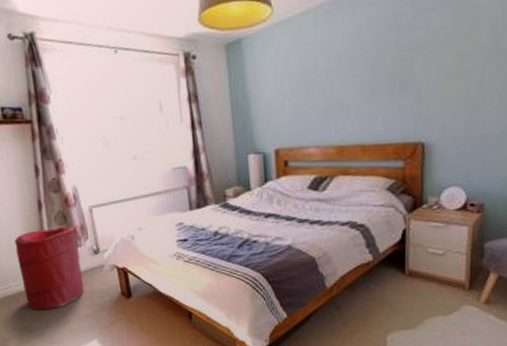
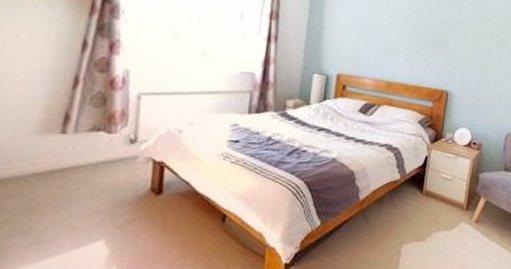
laundry hamper: present [14,226,84,310] -> none [19,108,114,202]

